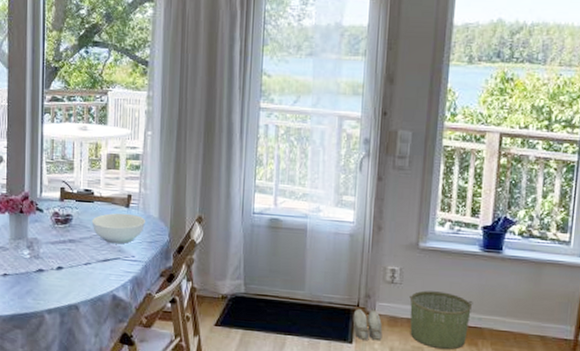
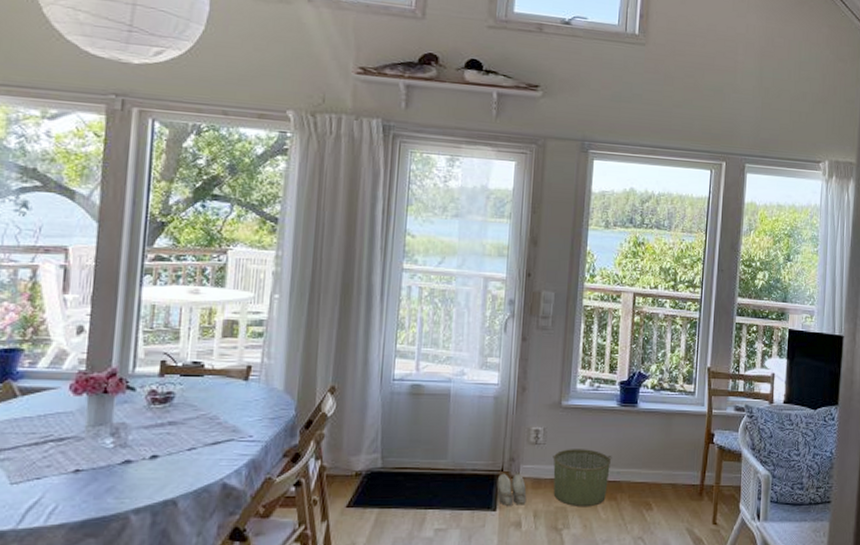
bowl: present [92,213,146,245] -> none [199,387,269,423]

